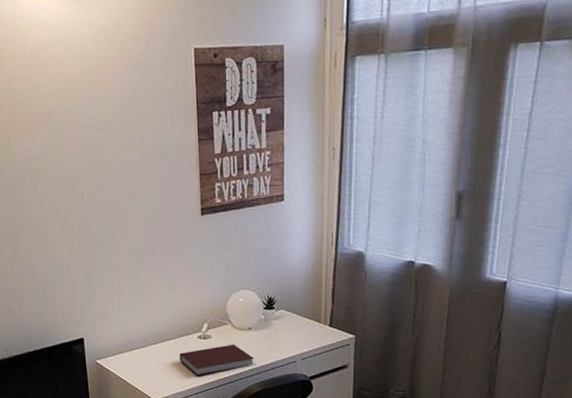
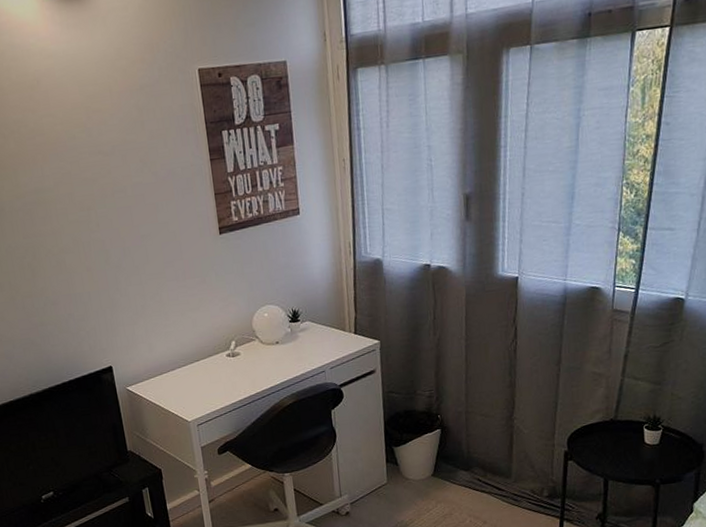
notebook: present [179,344,255,376] -> none [210,359,284,394]

